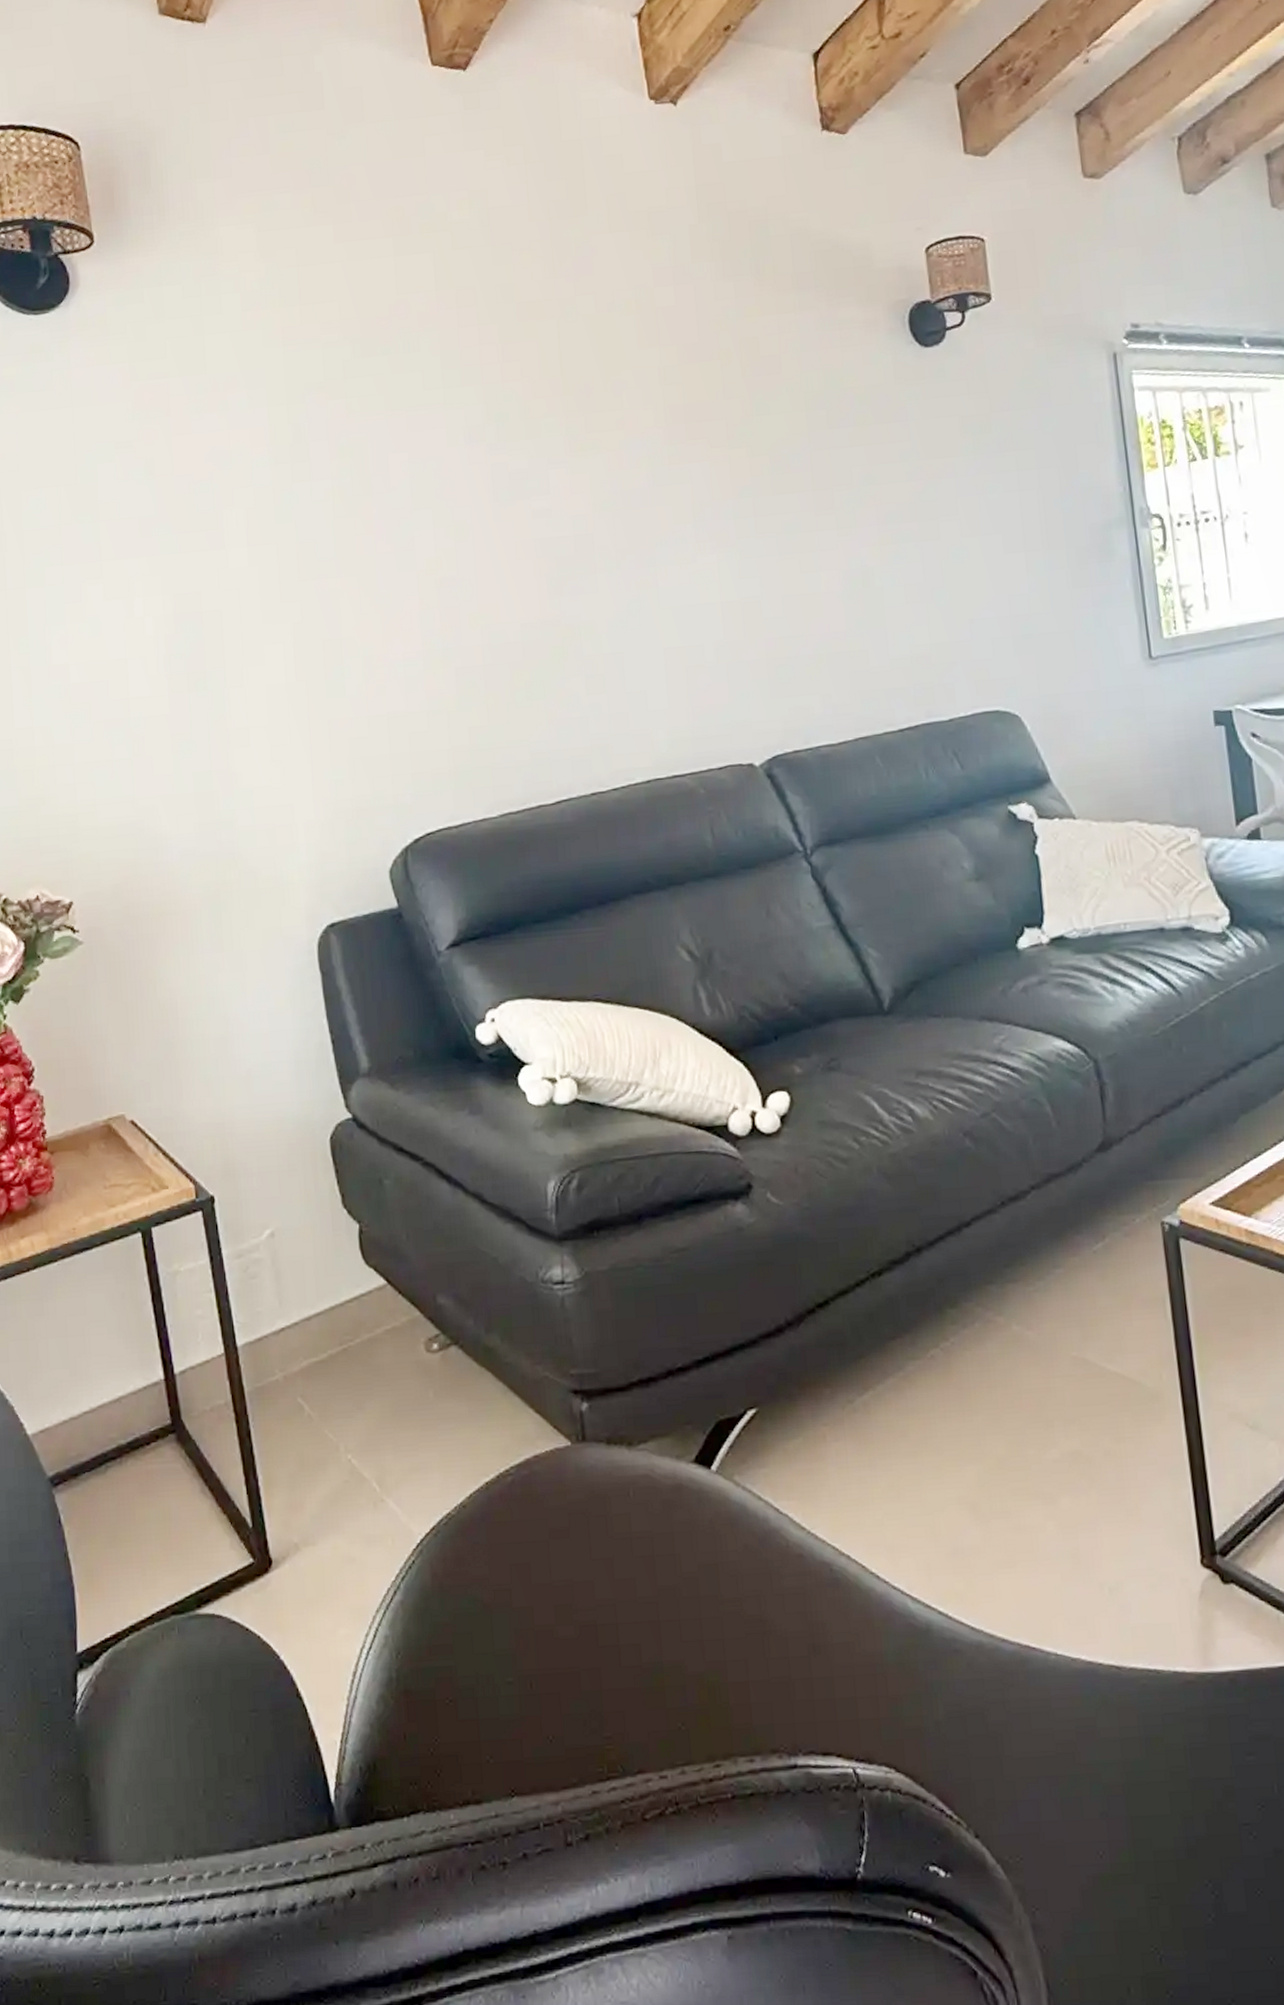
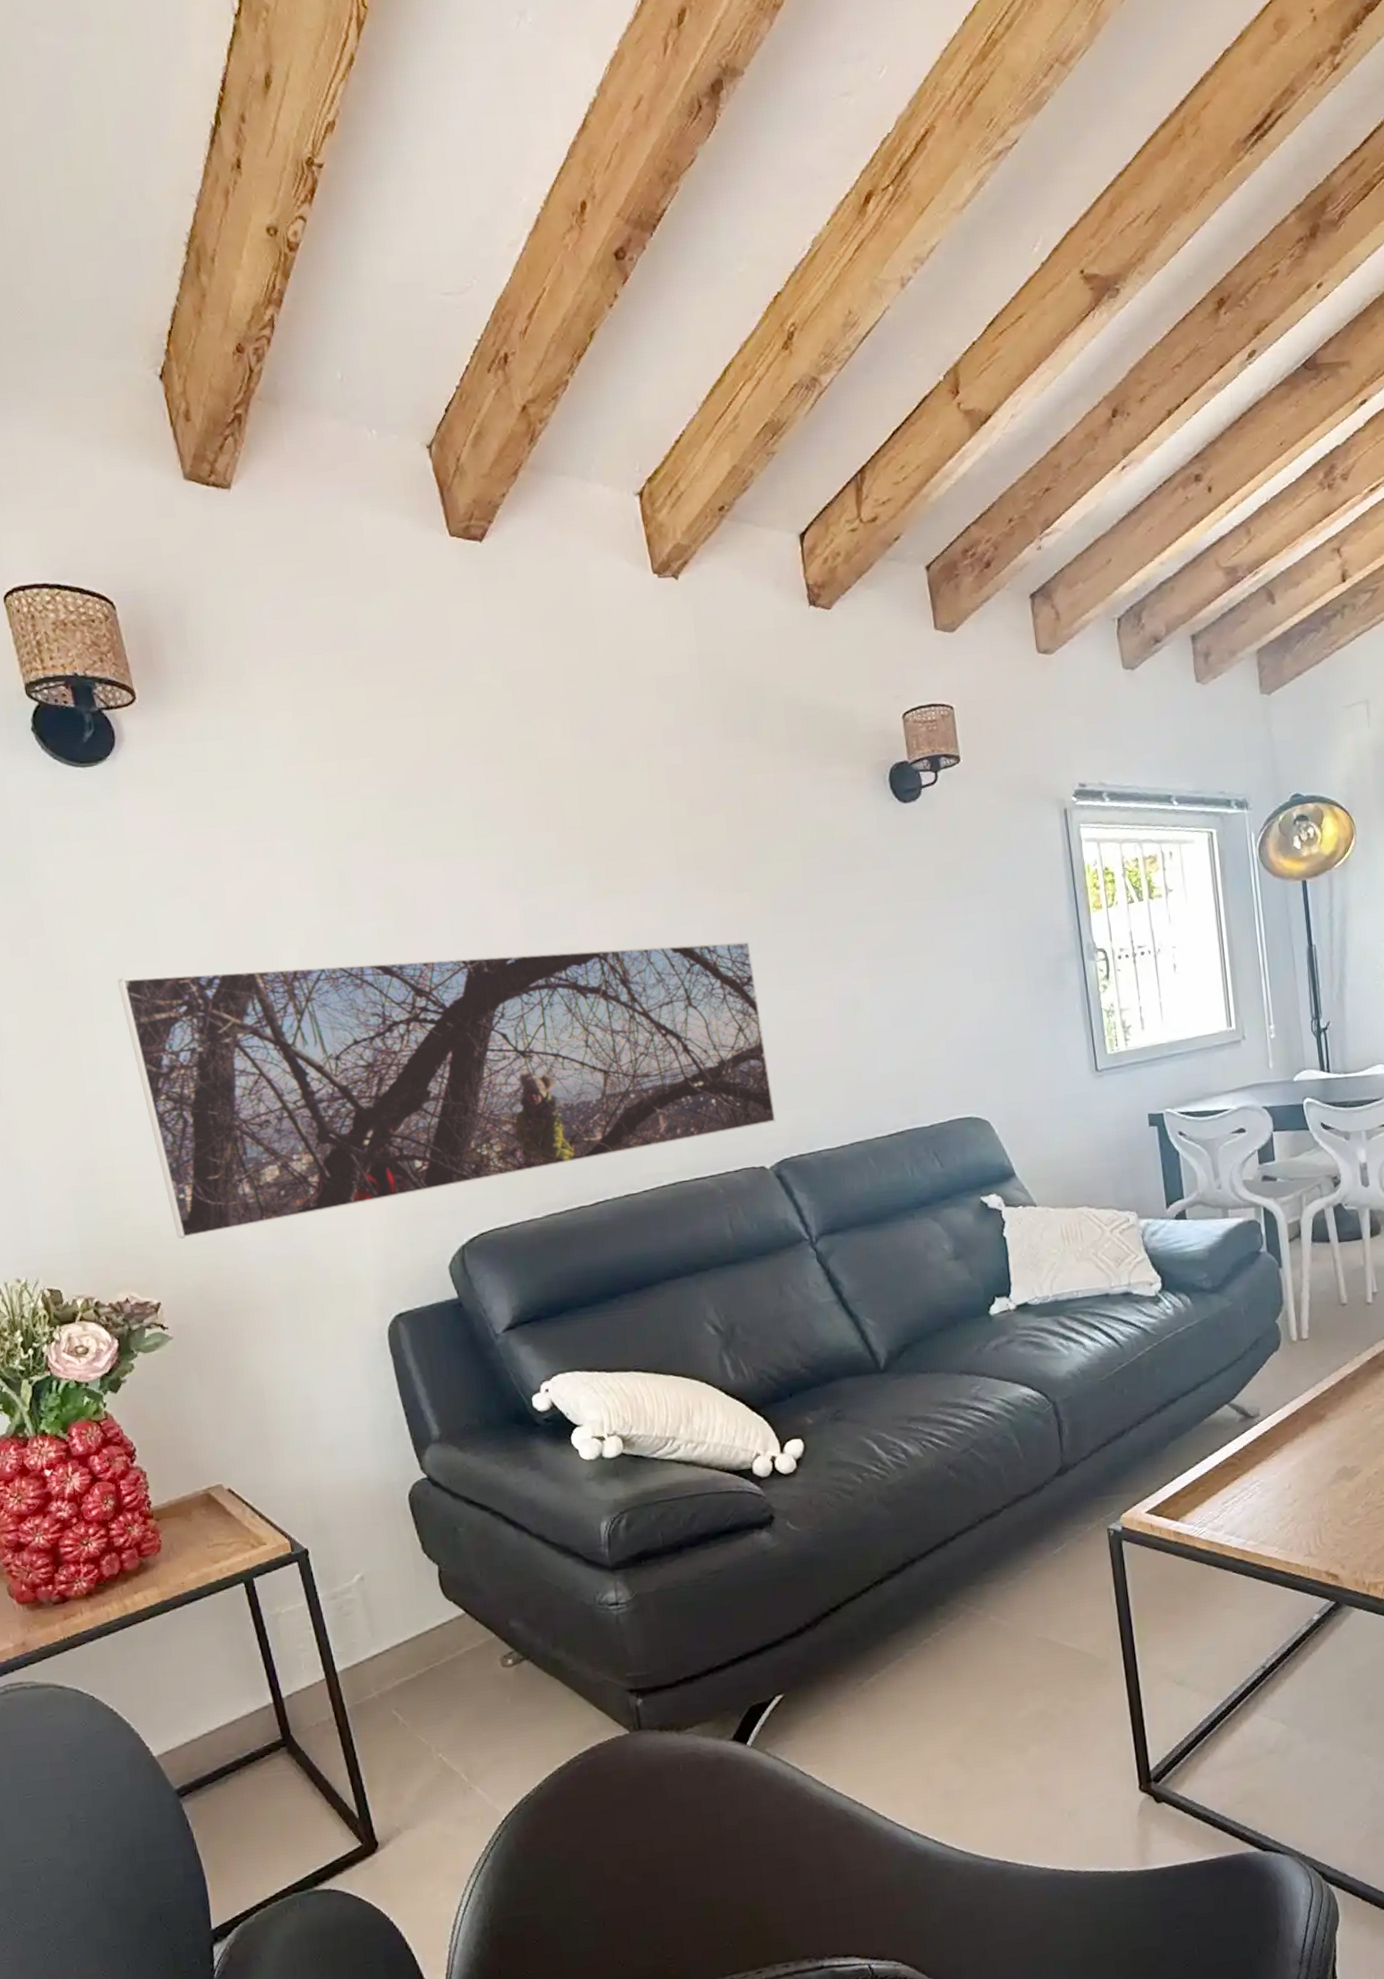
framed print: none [52,503,768,831] -> present [117,941,776,1239]

